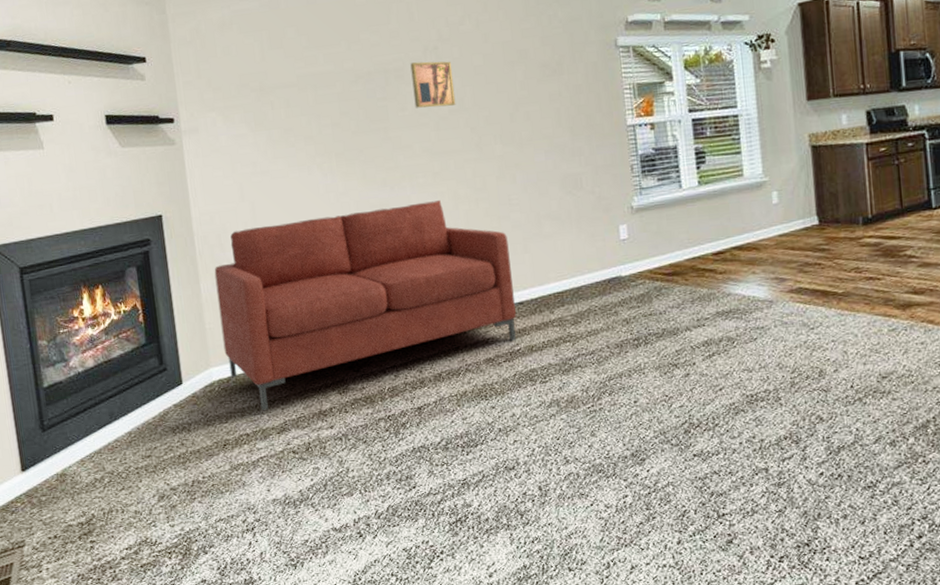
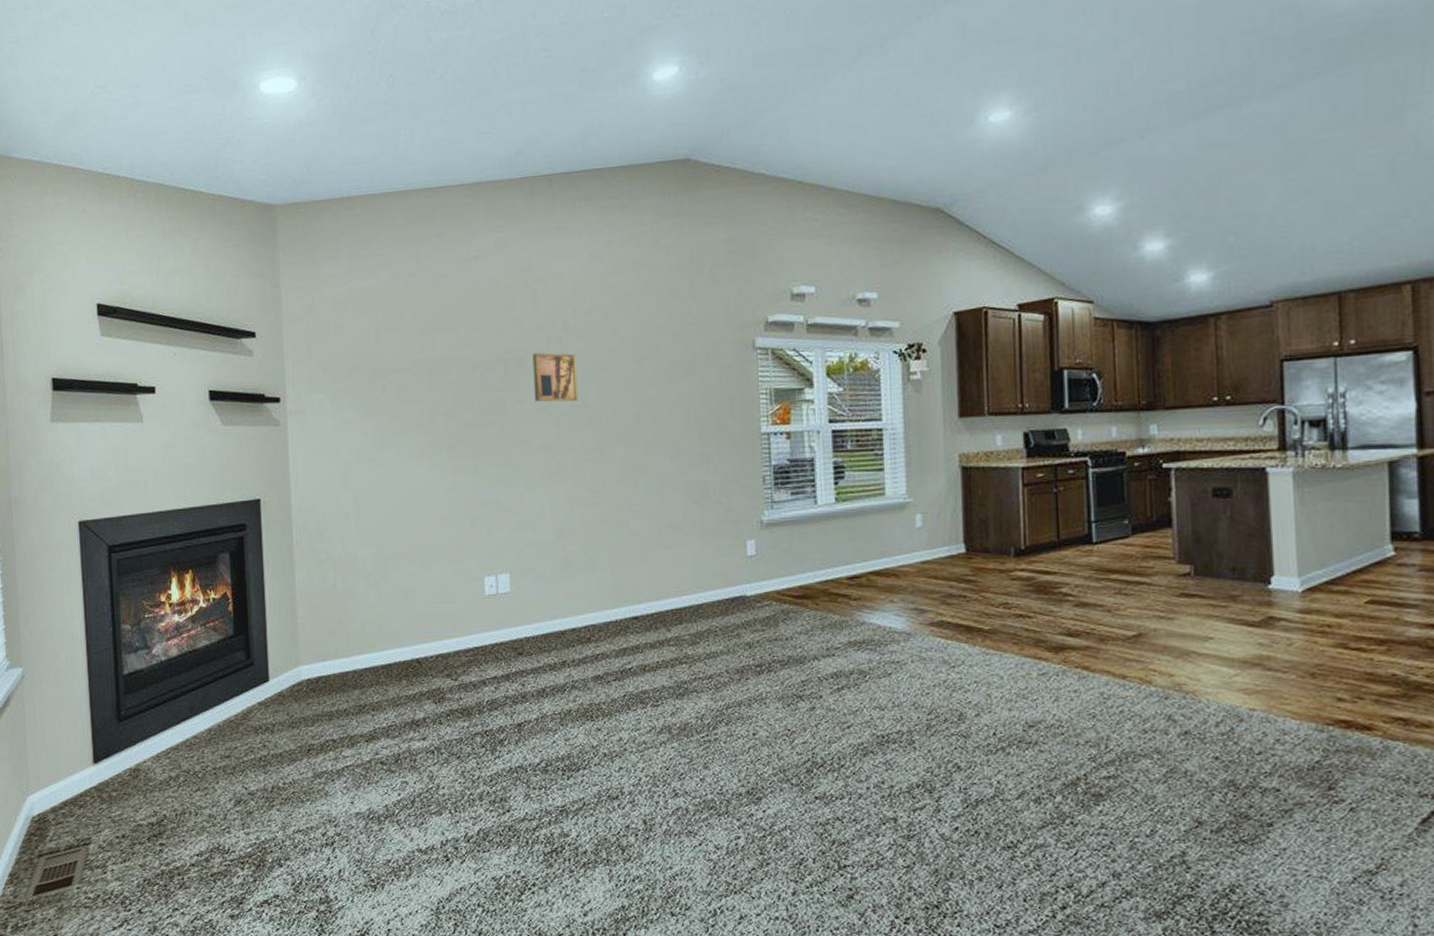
sofa: present [214,199,516,411] -> none [311,500,630,716]

